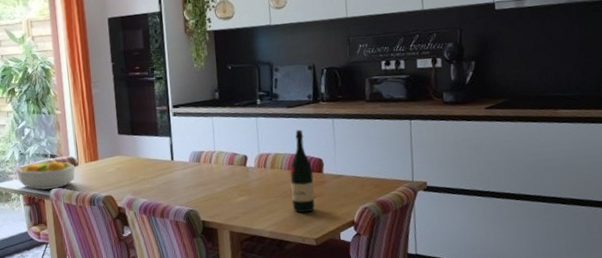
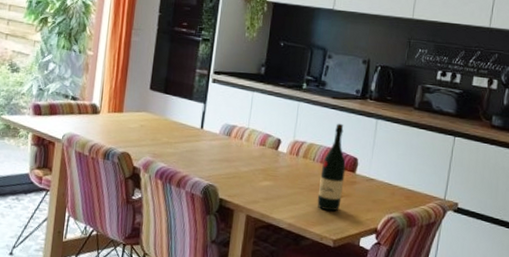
fruit bowl: present [17,160,75,190] -> none [31,101,96,134]

